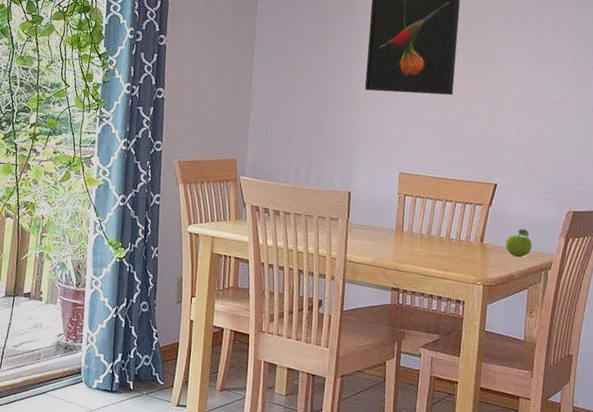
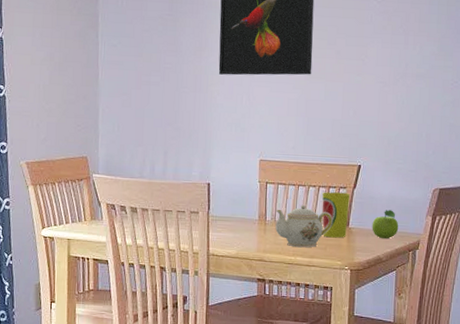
teapot: none [411,218,468,261] -> present [275,204,333,248]
cup: none [457,207,486,253] -> present [322,192,351,238]

